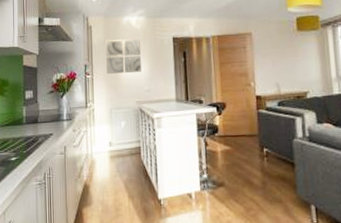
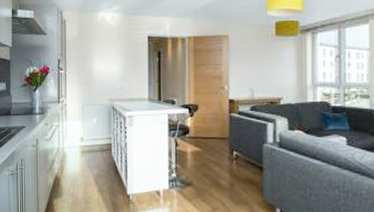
wall art: present [105,39,141,74] -> none [79,35,115,71]

